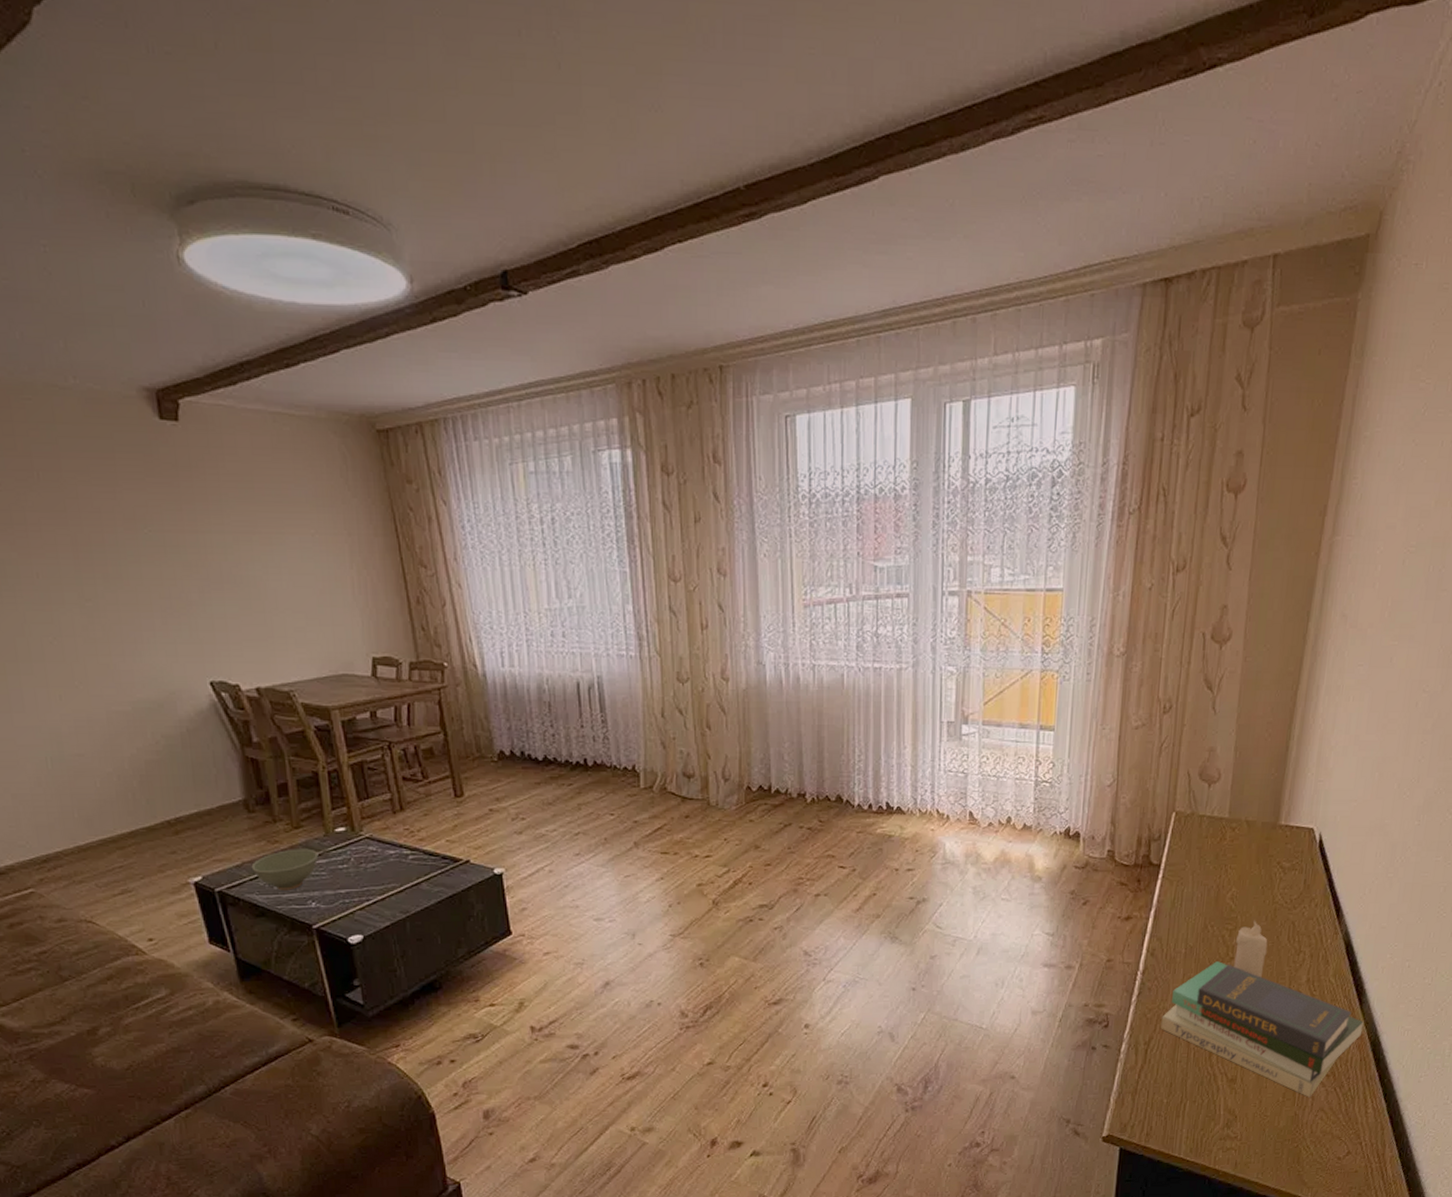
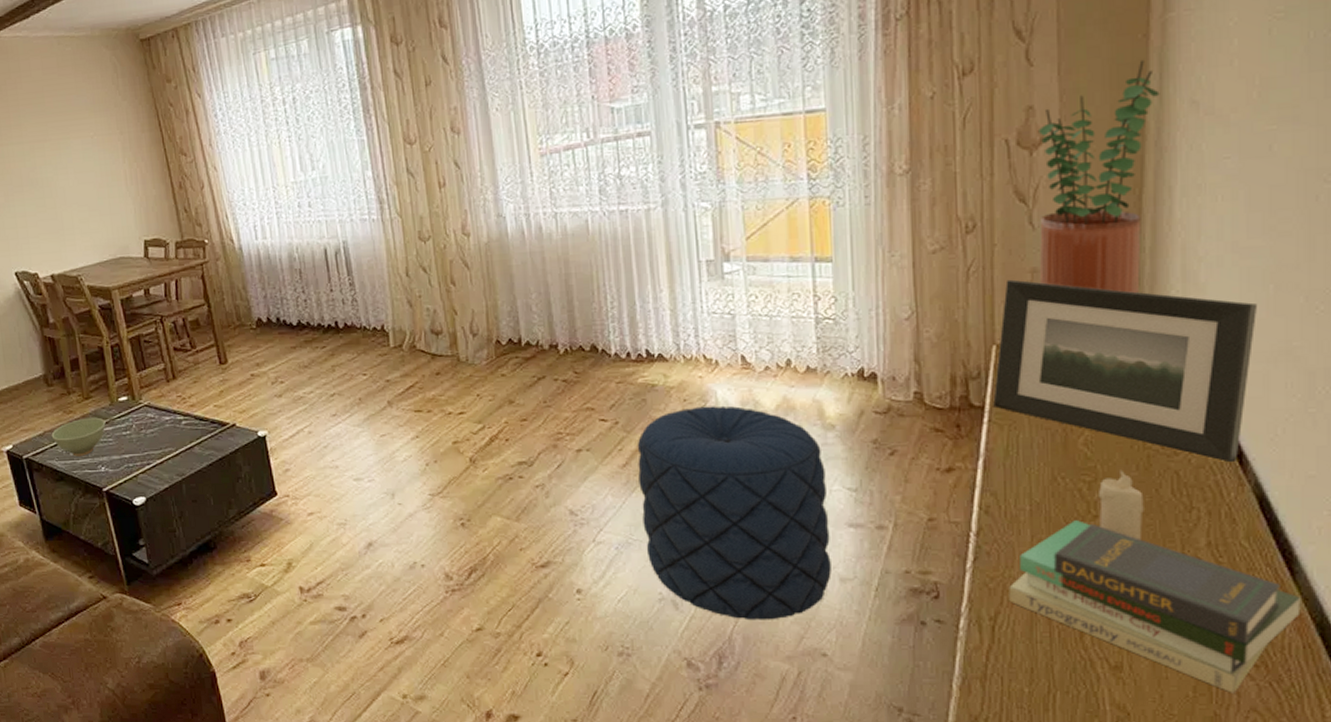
pouf: none [869,857,1030,1049] -> present [637,405,832,620]
picture frame: none [1167,756,1366,916] -> present [993,279,1258,463]
vase: none [1214,574,1321,775] -> present [1039,59,1160,294]

